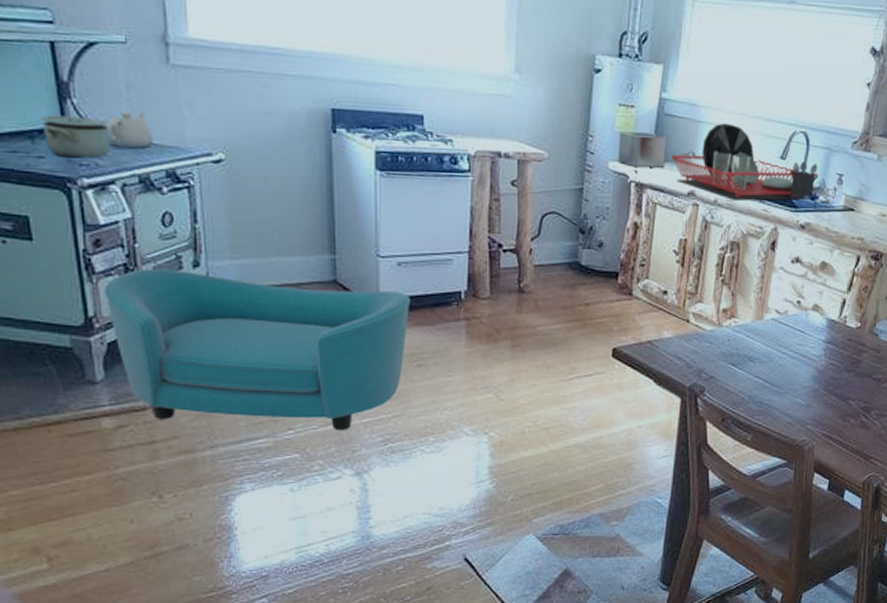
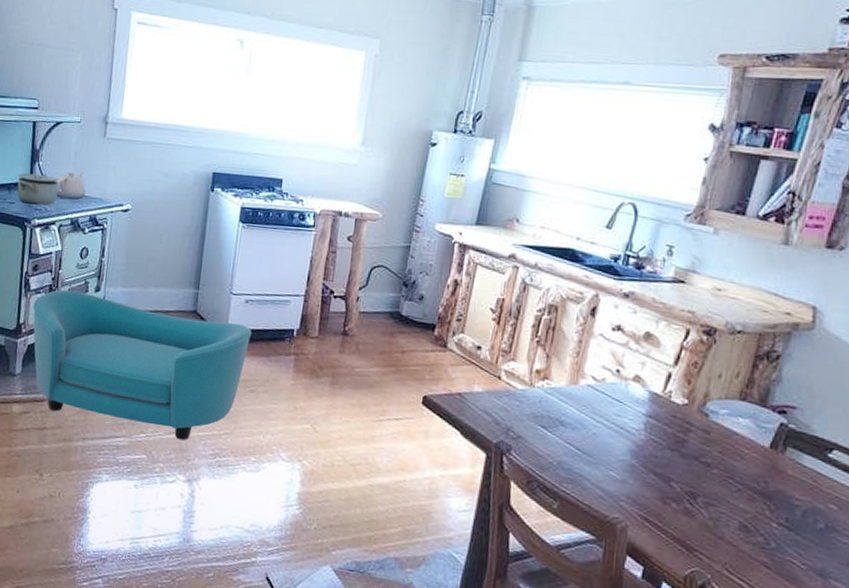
toaster: present [618,131,668,169] -> none [444,197,494,233]
dish rack: present [671,123,819,202] -> none [495,192,647,270]

